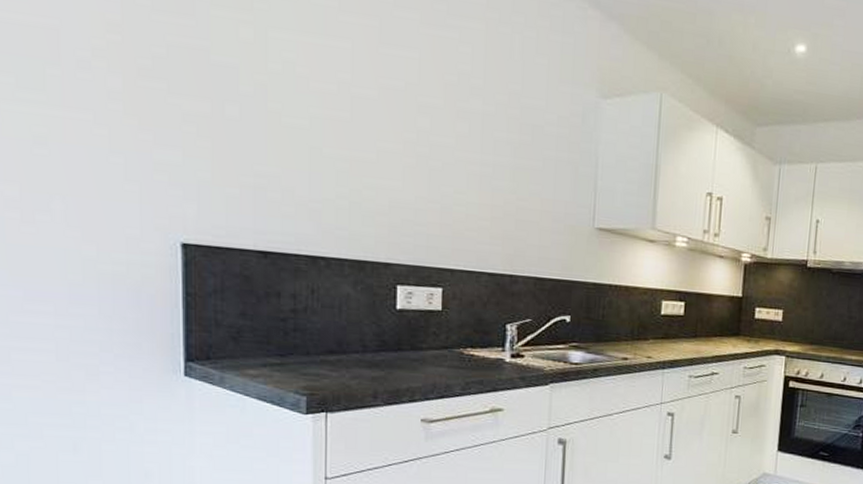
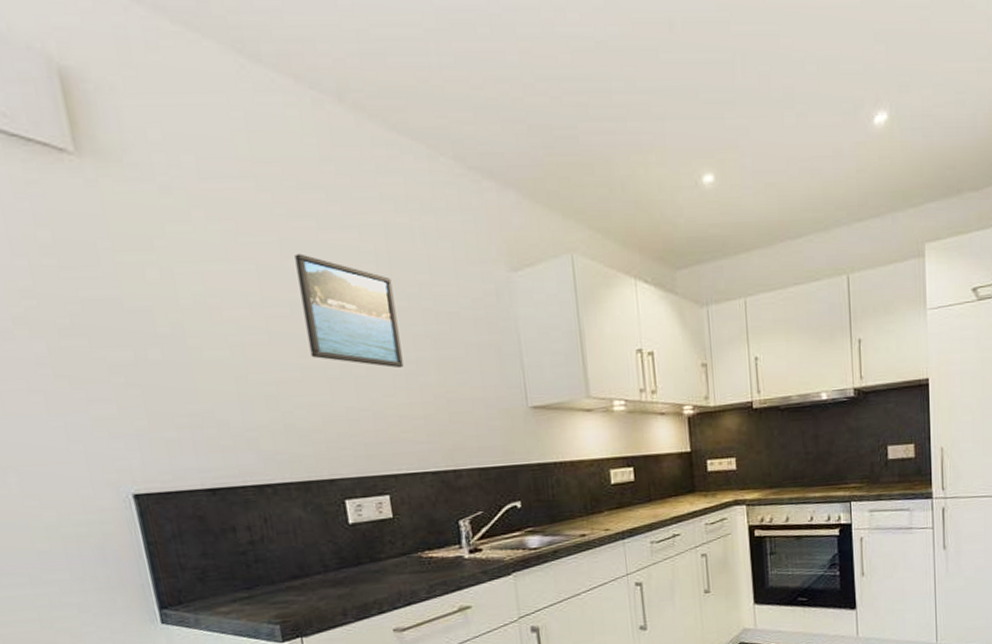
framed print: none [390,41,483,169] -> present [294,253,404,369]

